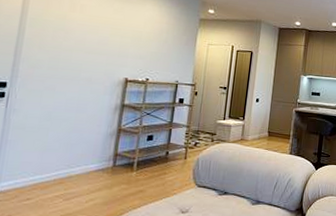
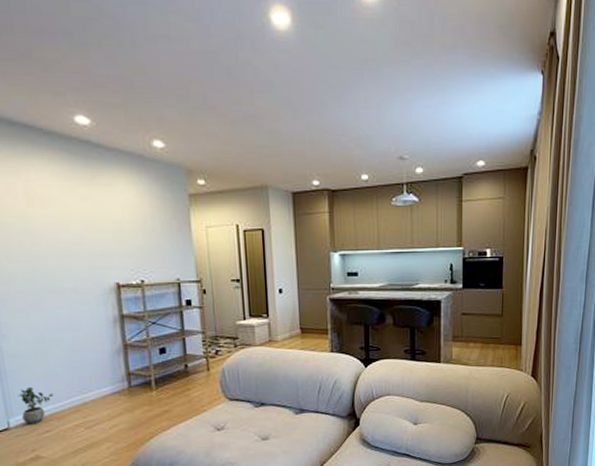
potted plant: none [8,157,44,191] -> present [18,387,54,425]

